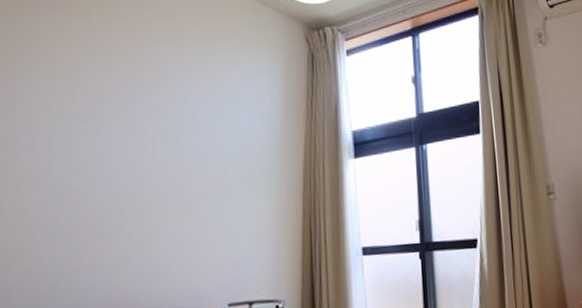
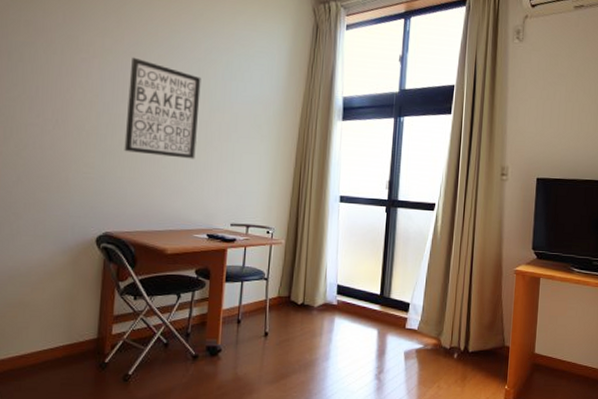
wall art: none [82,118,177,235] -> present [124,57,201,159]

